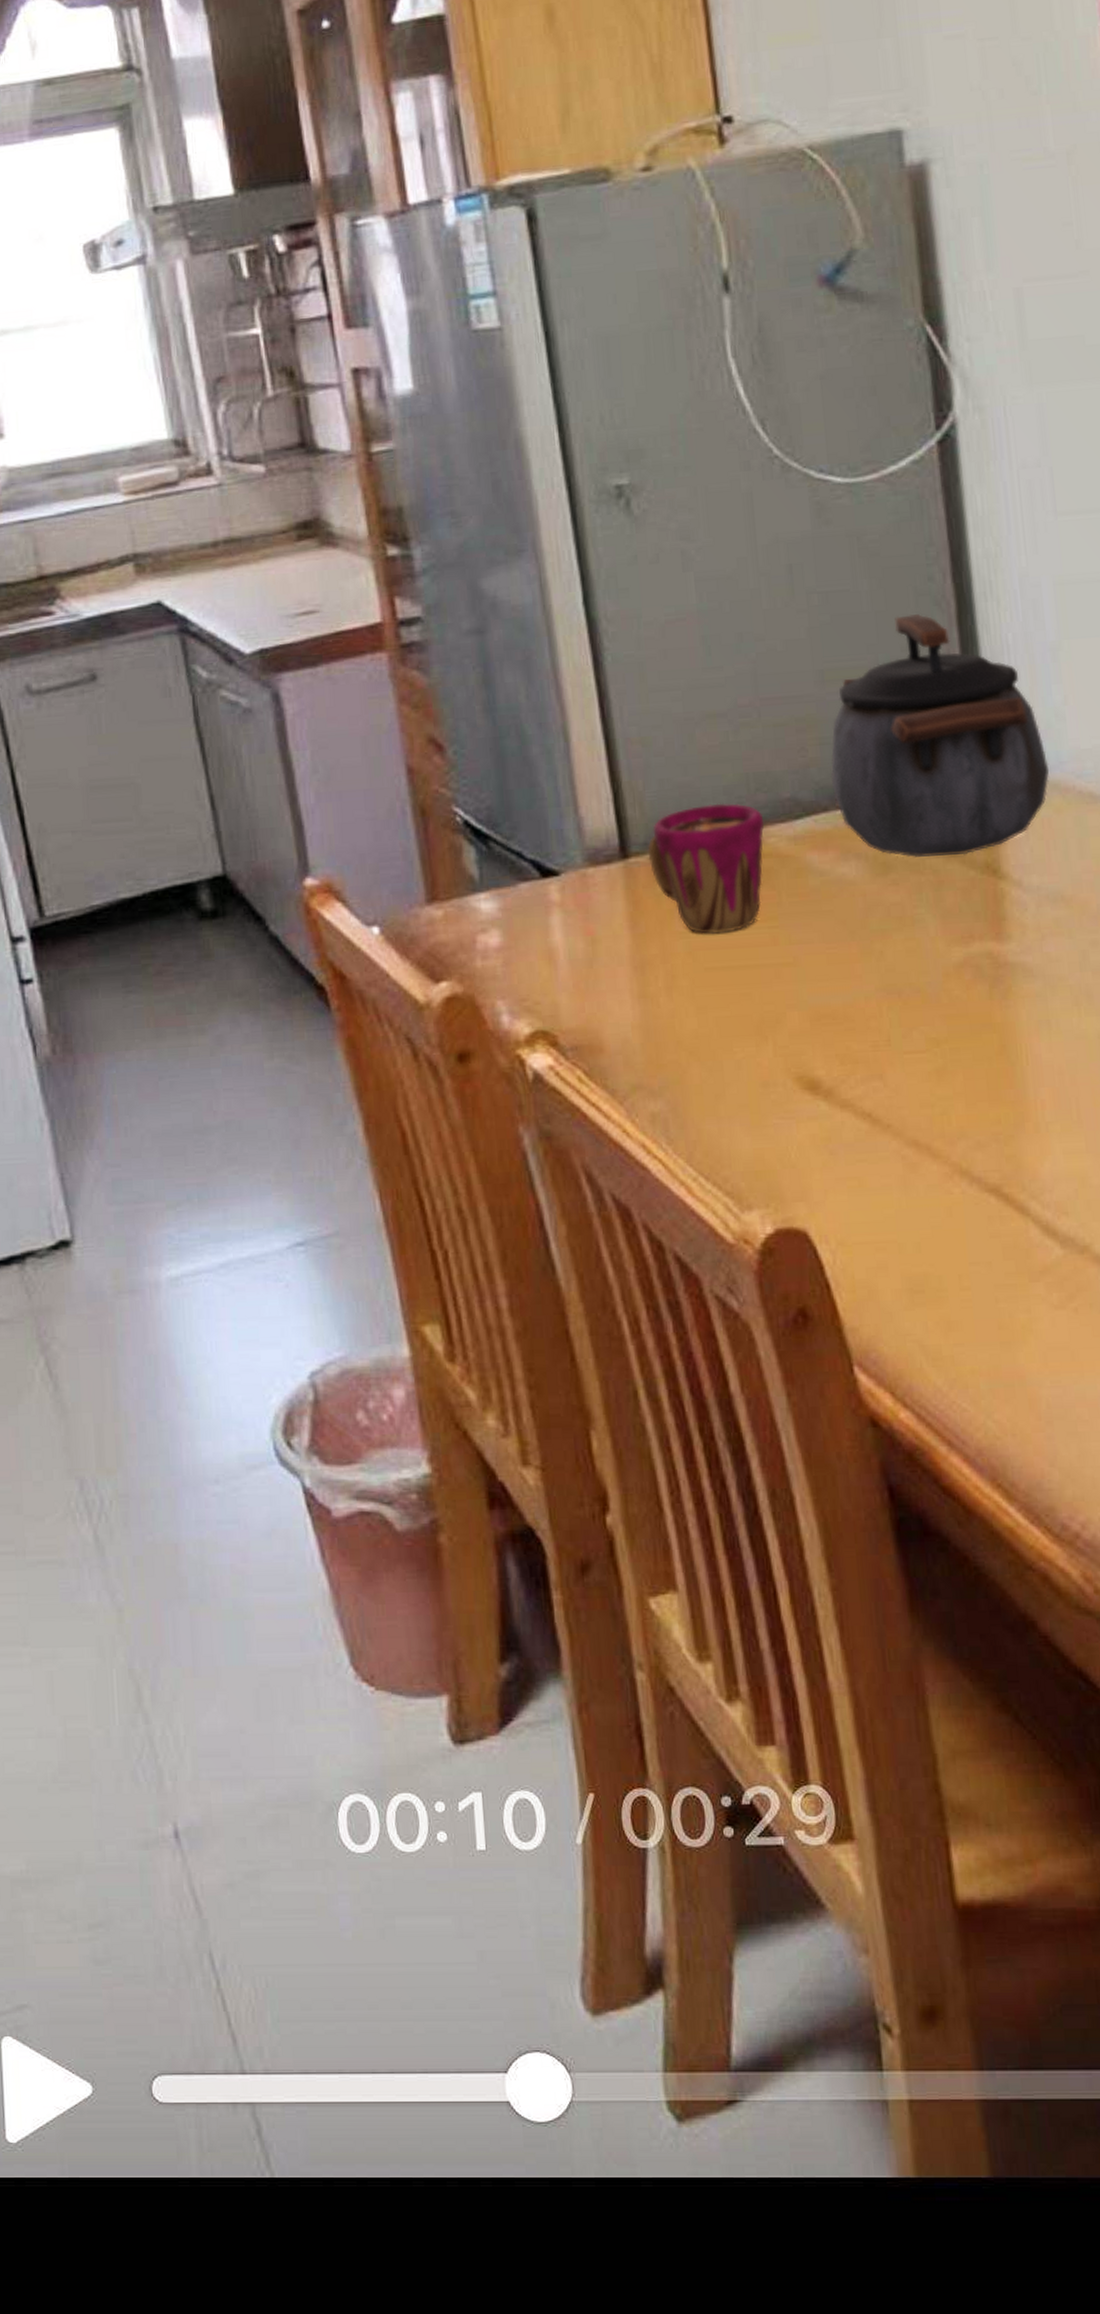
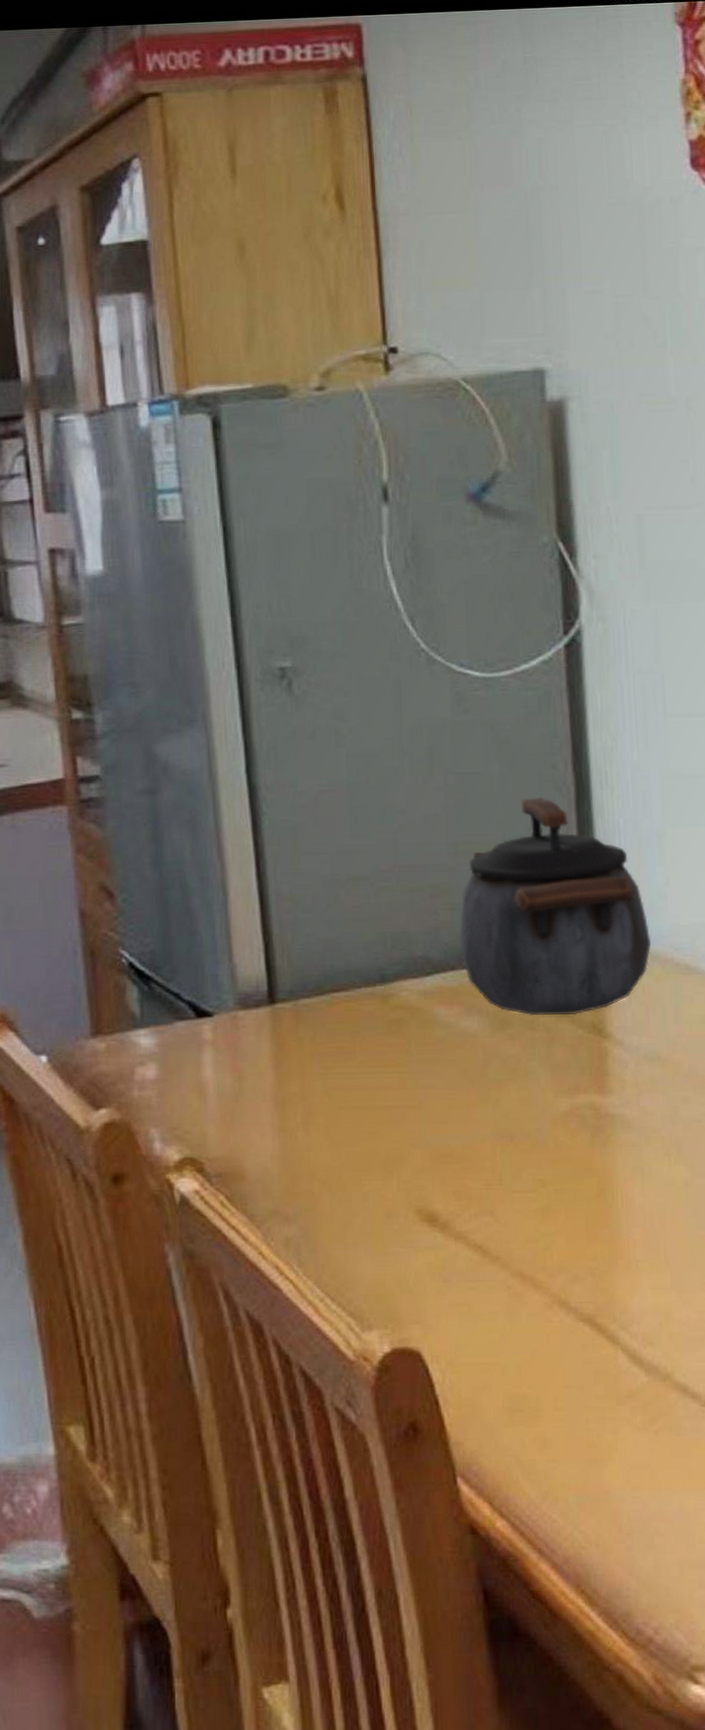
cup: present [647,803,764,934] -> none [293,958,398,1076]

